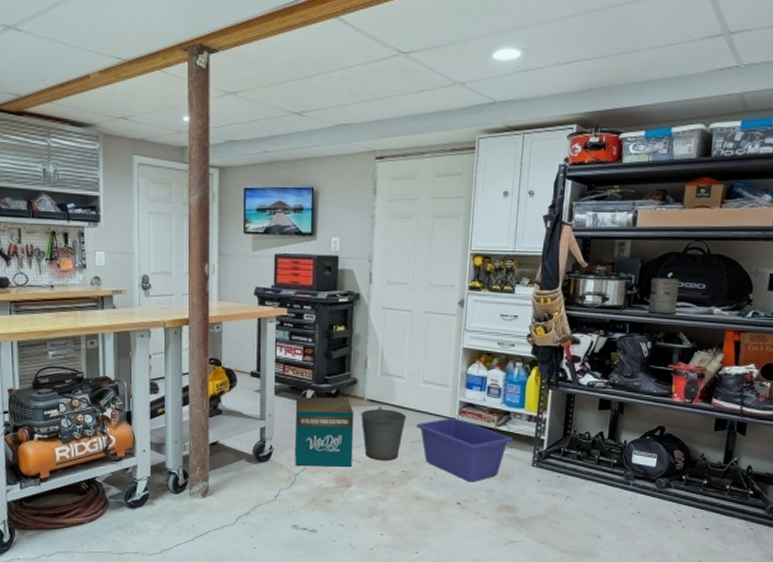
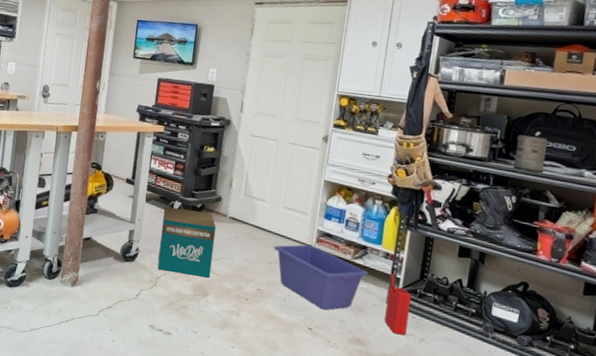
bucket: present [361,407,407,460] -> none [222,225,266,277]
fuel can: none [531,429,556,496] -> present [384,266,412,336]

